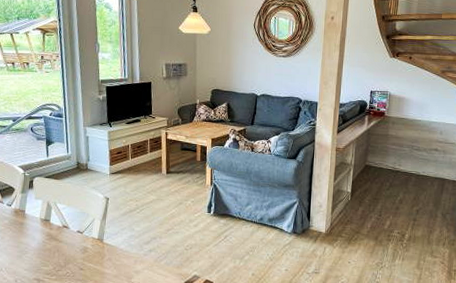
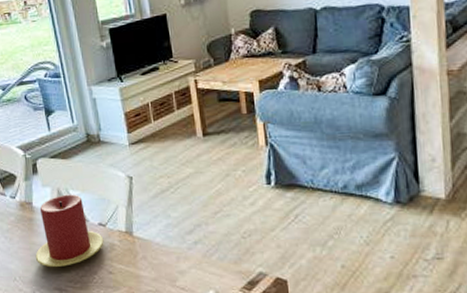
candle: none [21,206,80,262] -> present [35,194,104,267]

